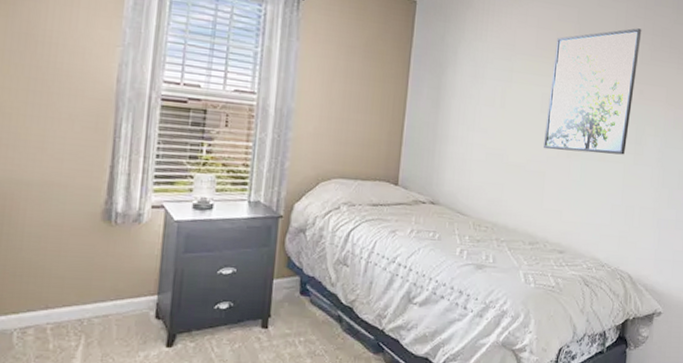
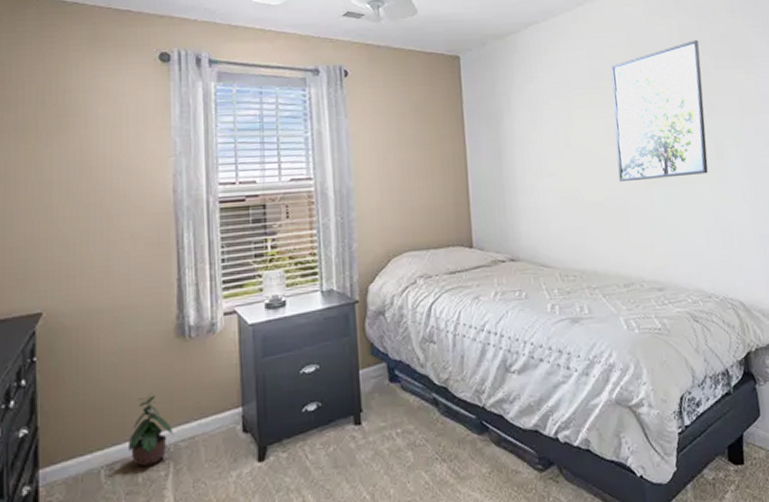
potted plant: none [42,268,88,335] -> present [127,392,173,467]

